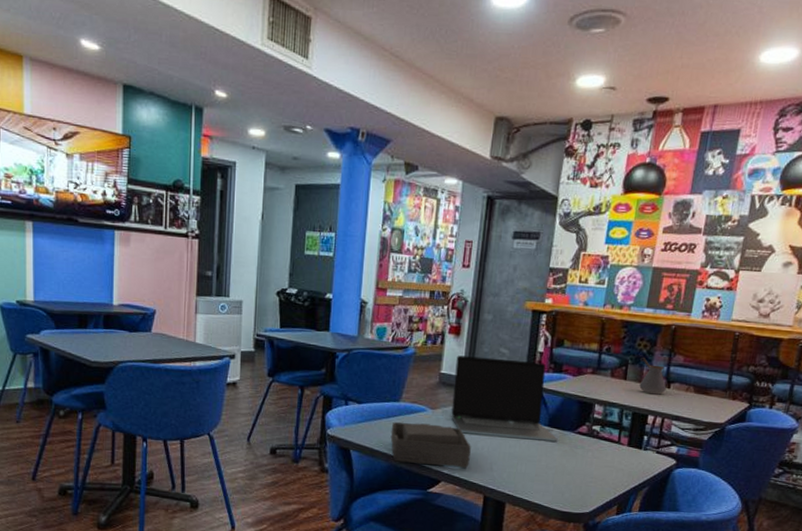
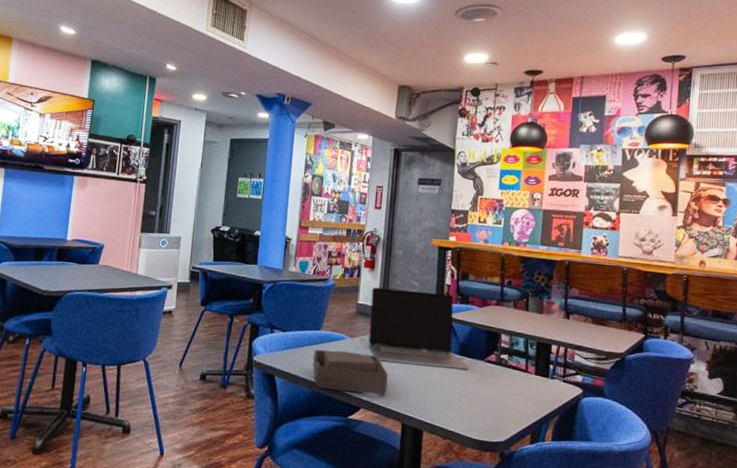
coffee pot: present [639,358,666,395] -> none [540,290,566,325]

